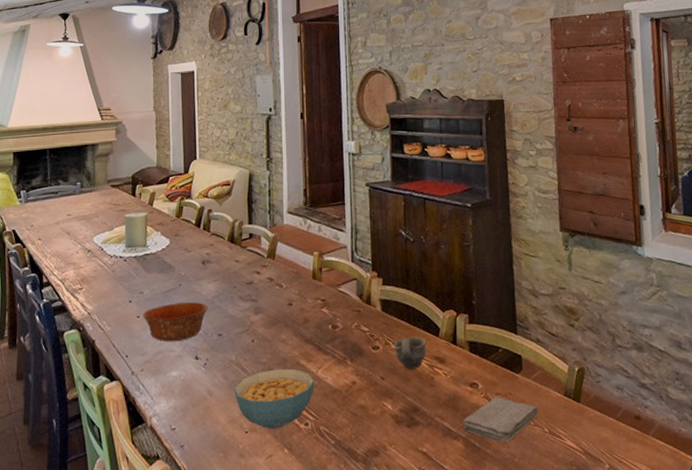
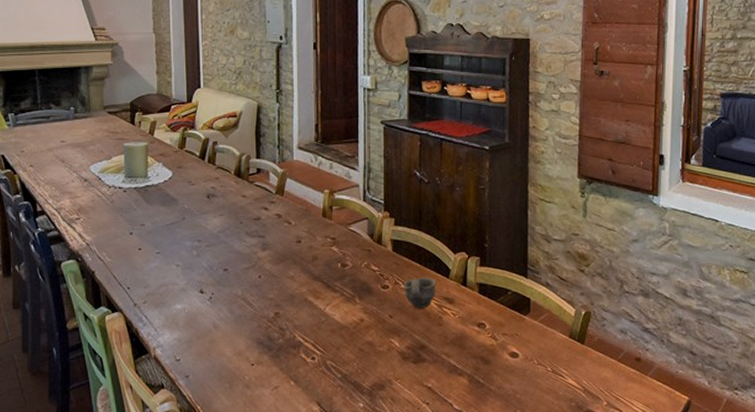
bowl: present [143,302,208,342] -> none [145,236,214,275]
cereal bowl: present [234,368,315,430] -> none [241,305,322,363]
washcloth: present [463,397,539,442] -> none [469,337,543,379]

